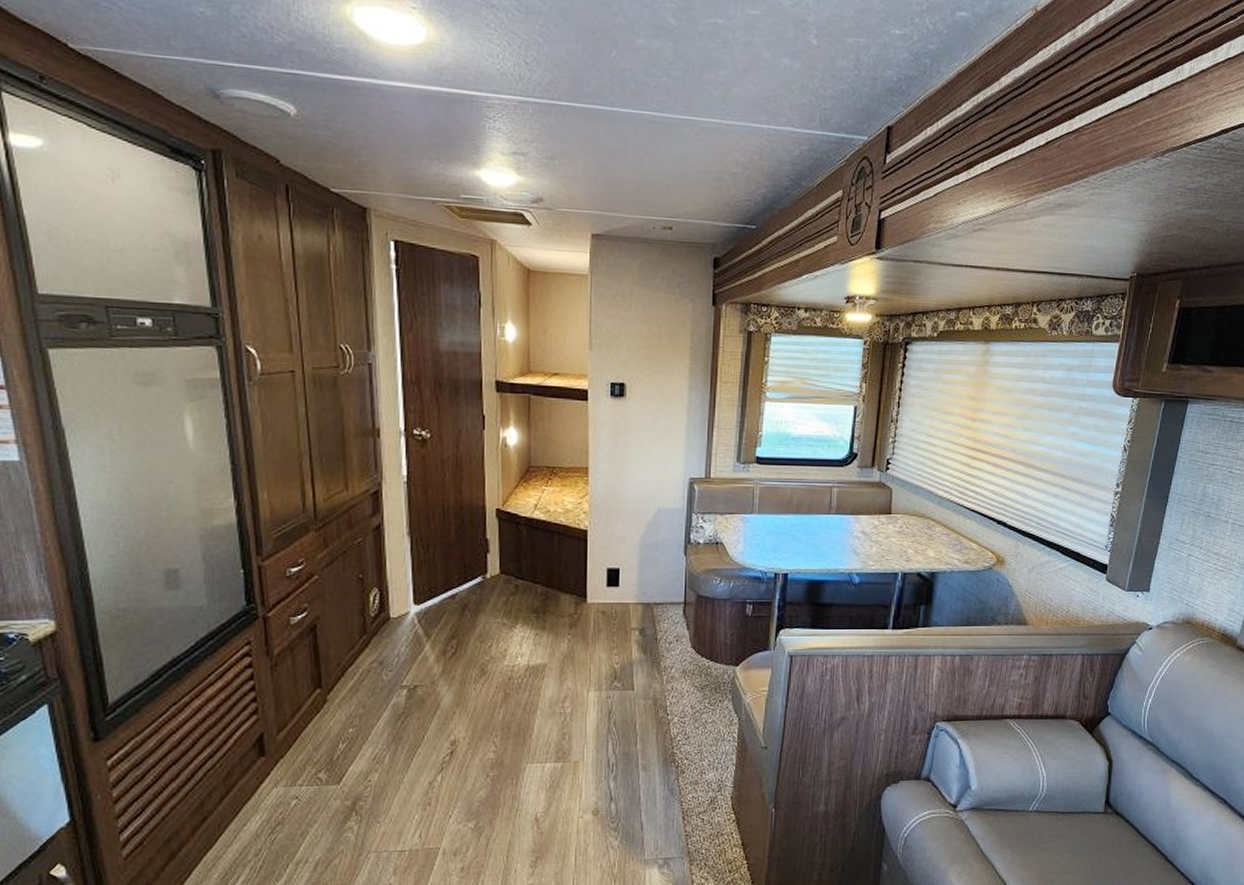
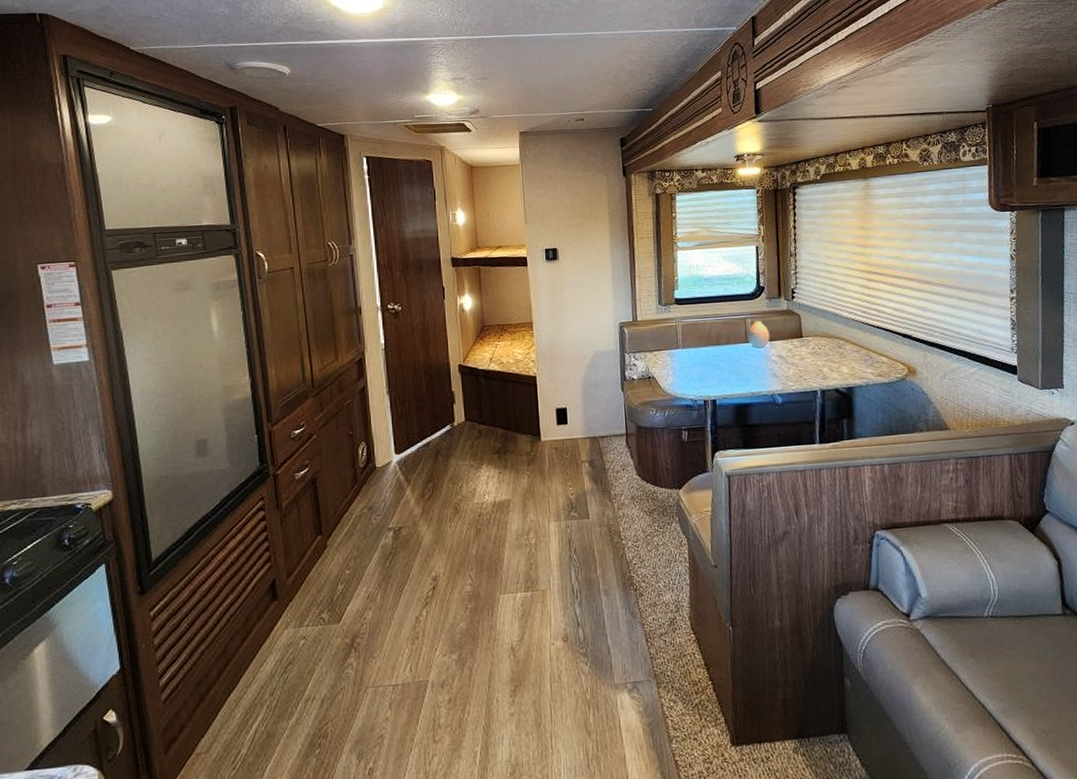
vase: none [831,491,856,523] -> present [747,321,770,350]

